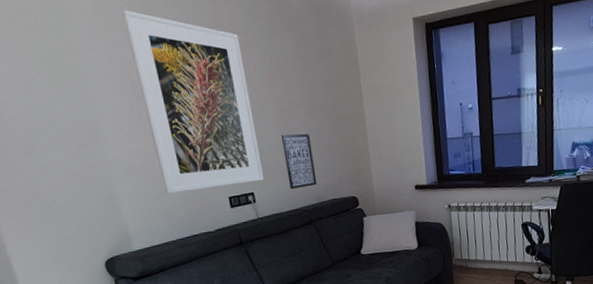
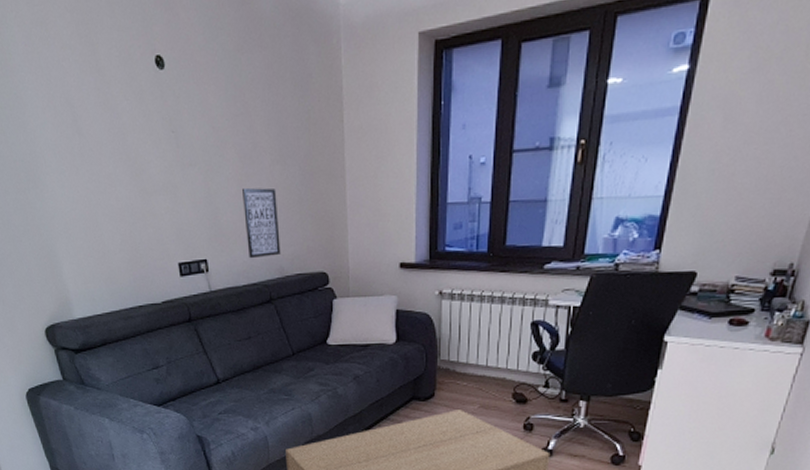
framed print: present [121,10,264,194] -> none [62,18,220,255]

